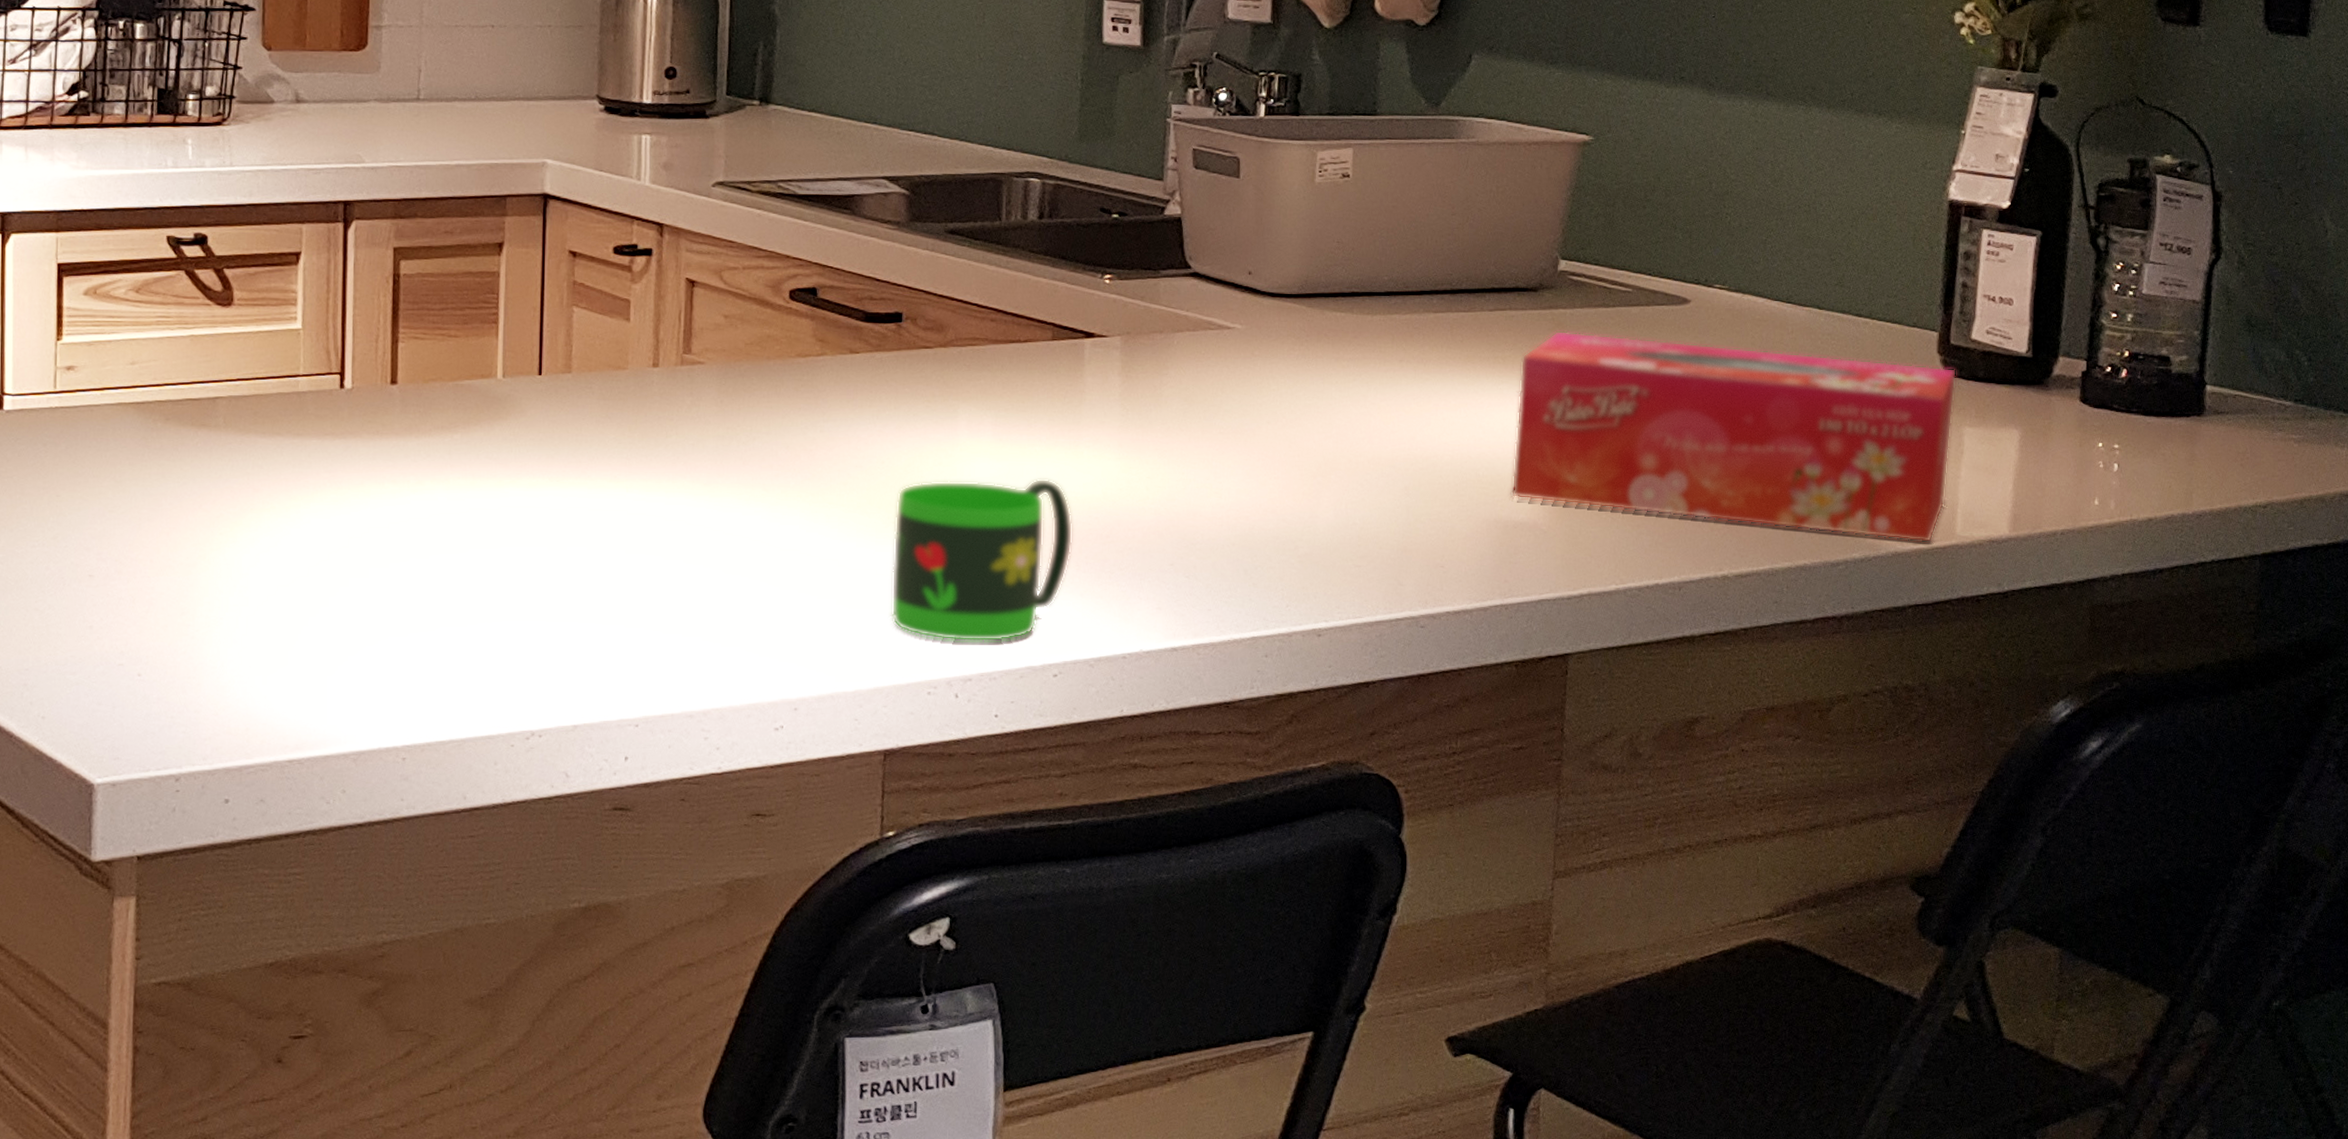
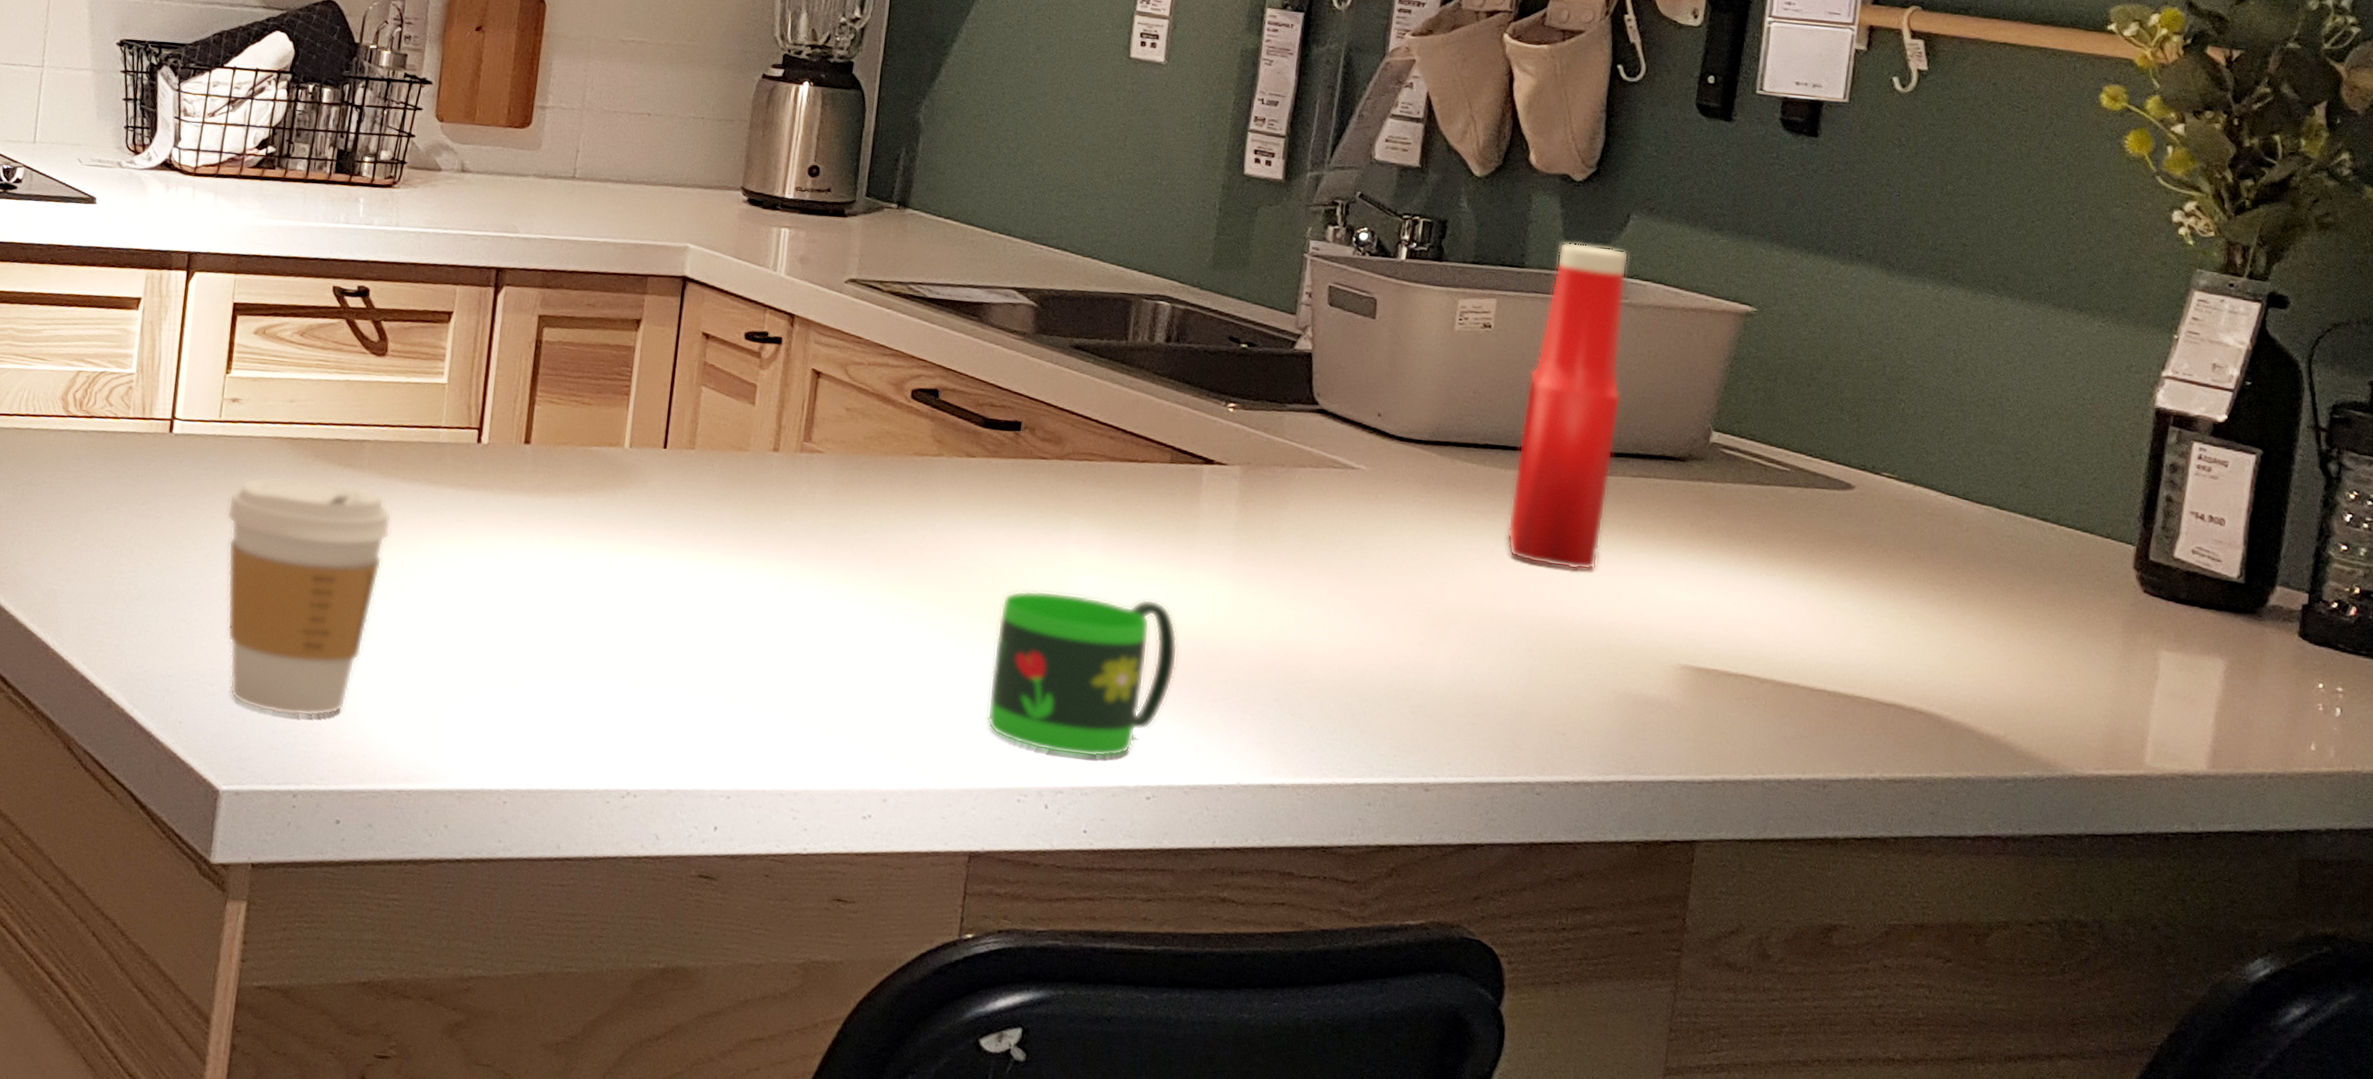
coffee cup: none [72,443,255,696] -> present [226,476,391,717]
ketchup bottle: none [1378,86,1474,406] -> present [1507,242,1629,571]
tissue box: present [1510,330,1957,543] -> none [1643,503,2155,770]

